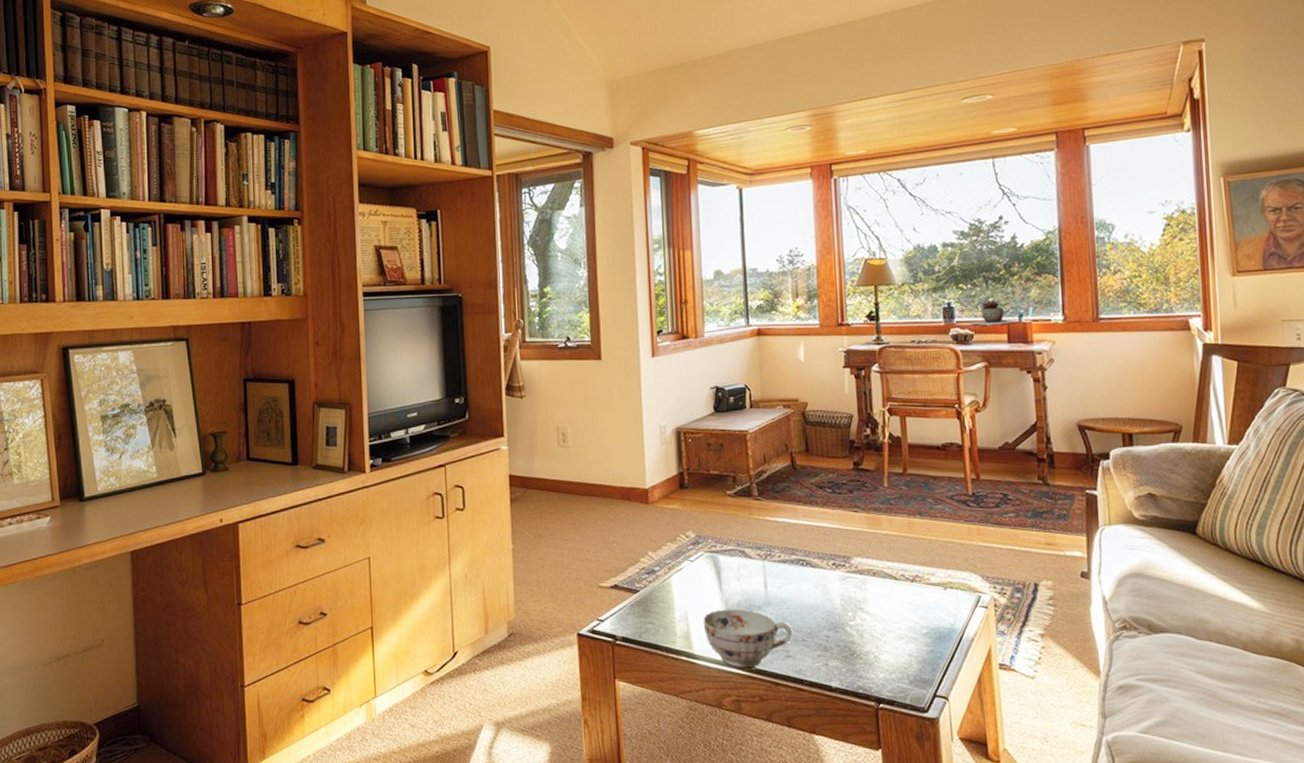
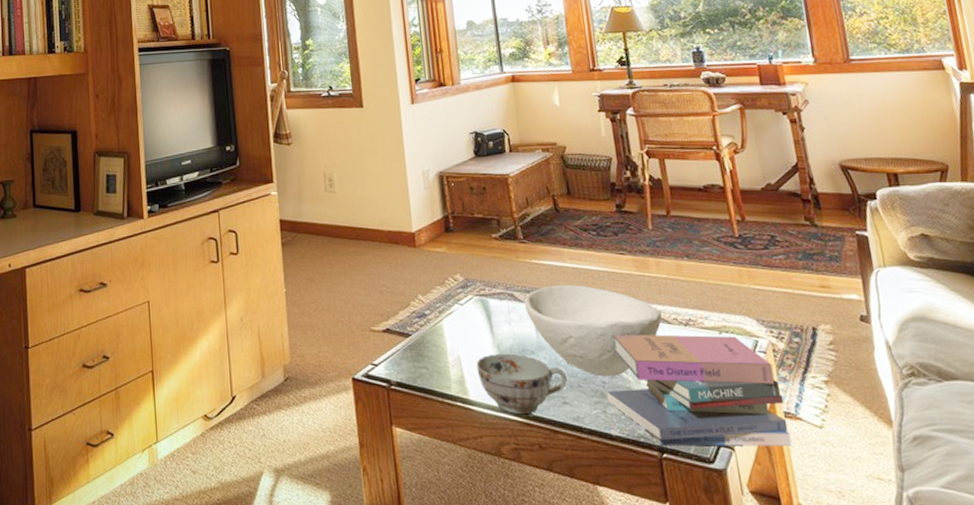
bowl: none [754,542,890,631] -> present [524,285,662,377]
books: none [829,590,1004,697] -> present [606,334,792,447]
succulent plant: present [970,300,1019,327] -> none [720,44,770,70]

